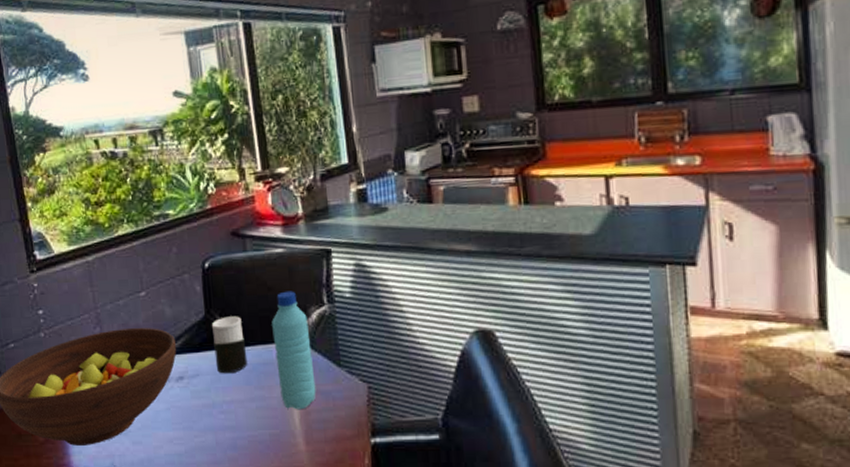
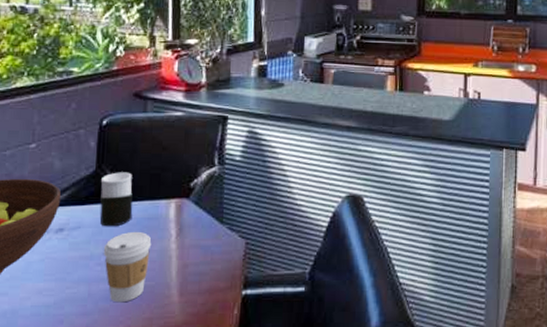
coffee cup: none [224,377,271,452] -> present [103,231,152,303]
water bottle: present [272,291,316,410] -> none [161,151,197,263]

